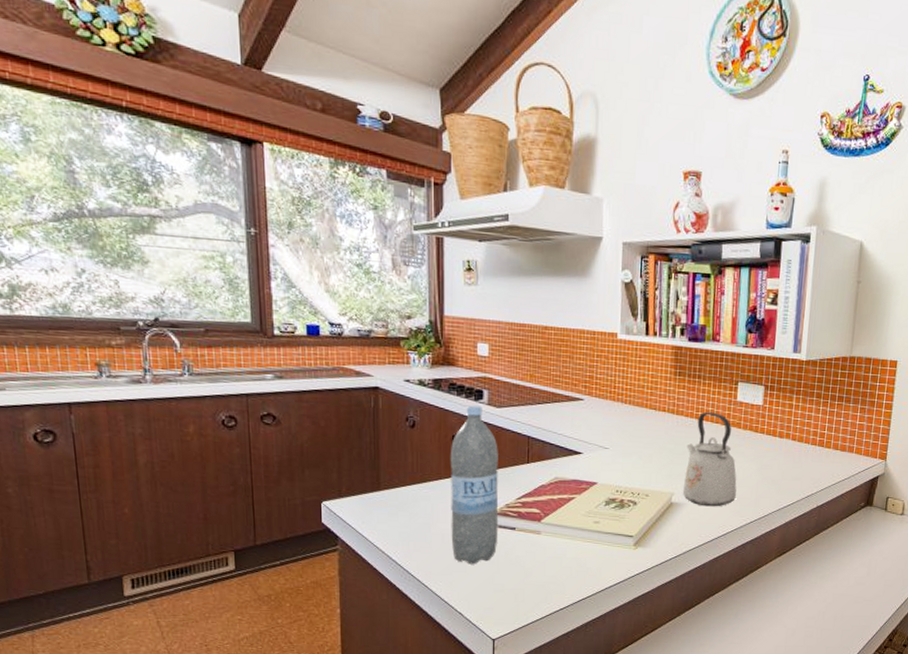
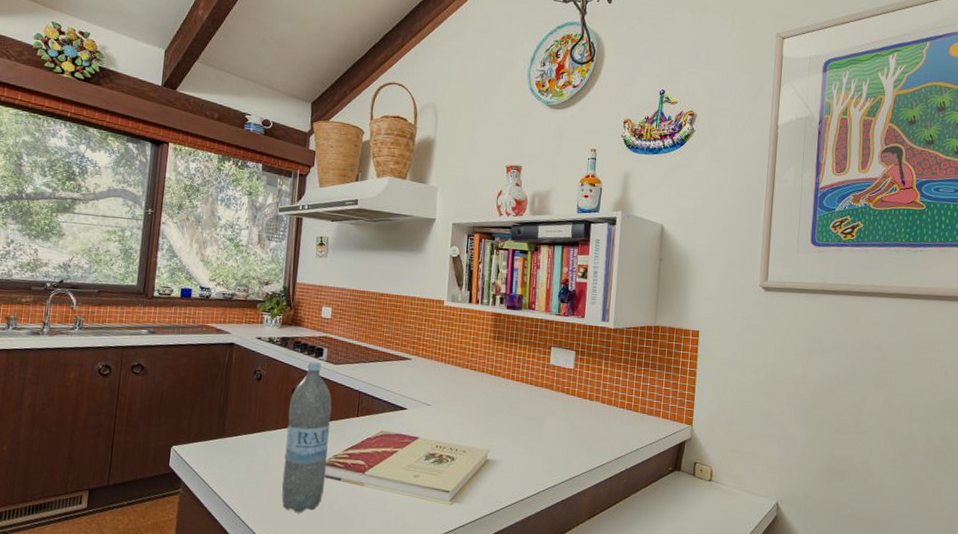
kettle: present [682,412,737,507] -> none [497,373,549,466]

